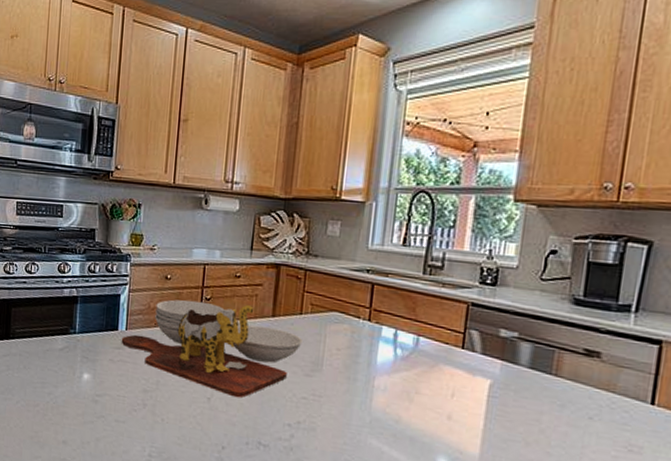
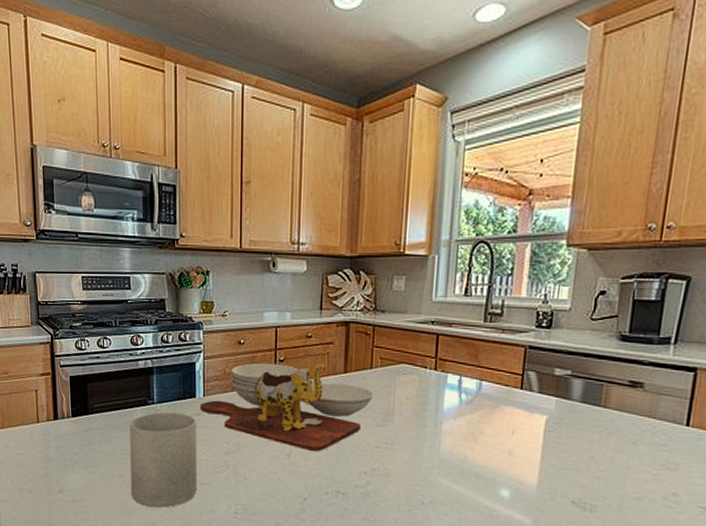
mug: none [44,342,117,443] -> present [129,412,197,508]

